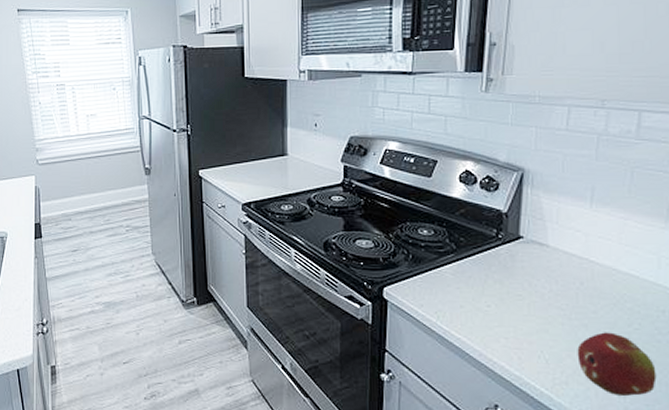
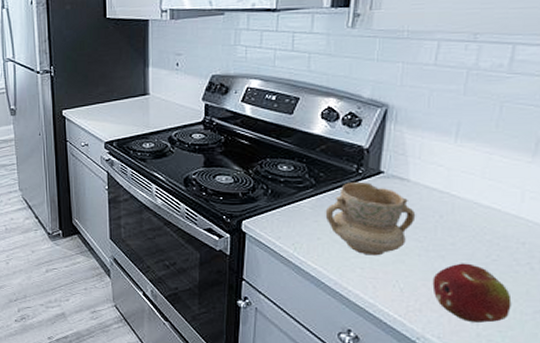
mug: none [467,247,557,325] -> present [325,182,416,256]

